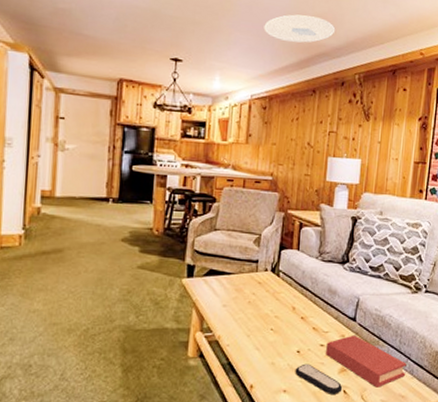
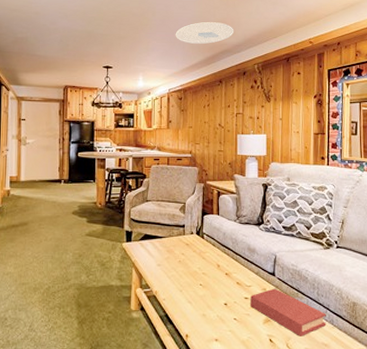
remote control: present [295,363,343,396] -> none [224,315,269,344]

